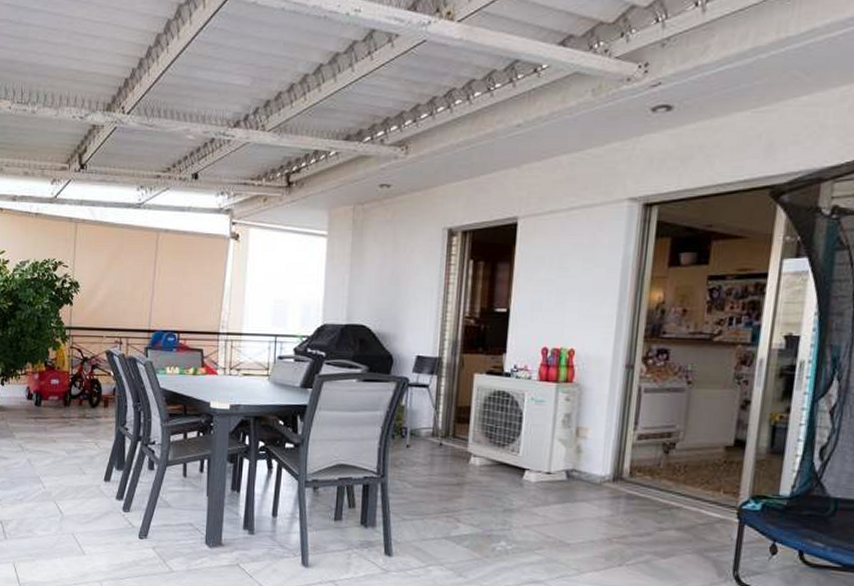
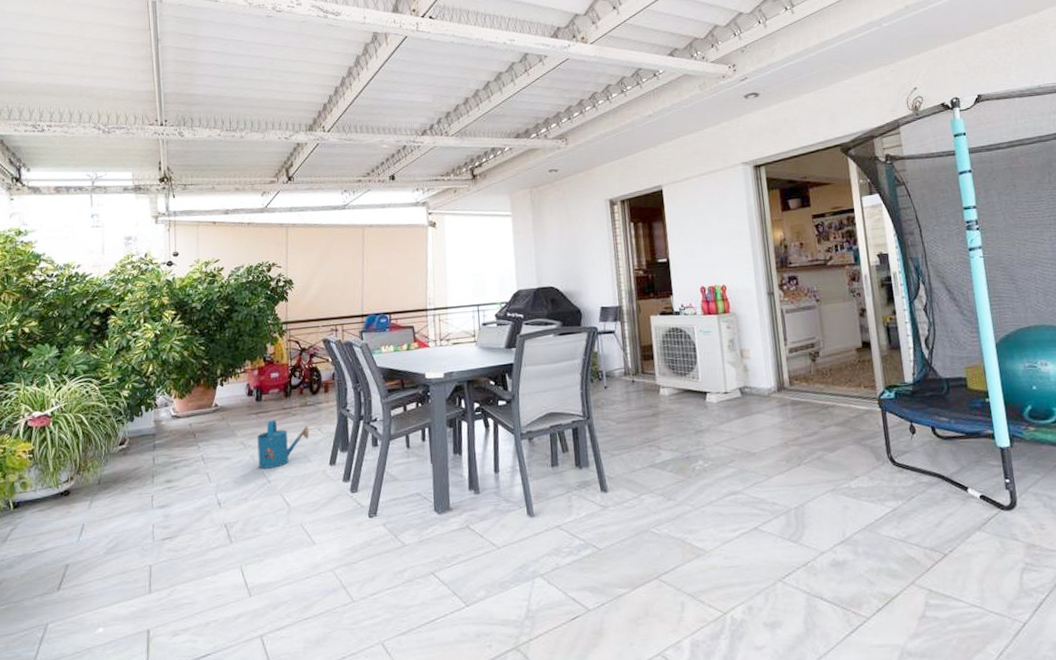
watering can: none [35,427,86,475] -> present [257,420,309,469]

